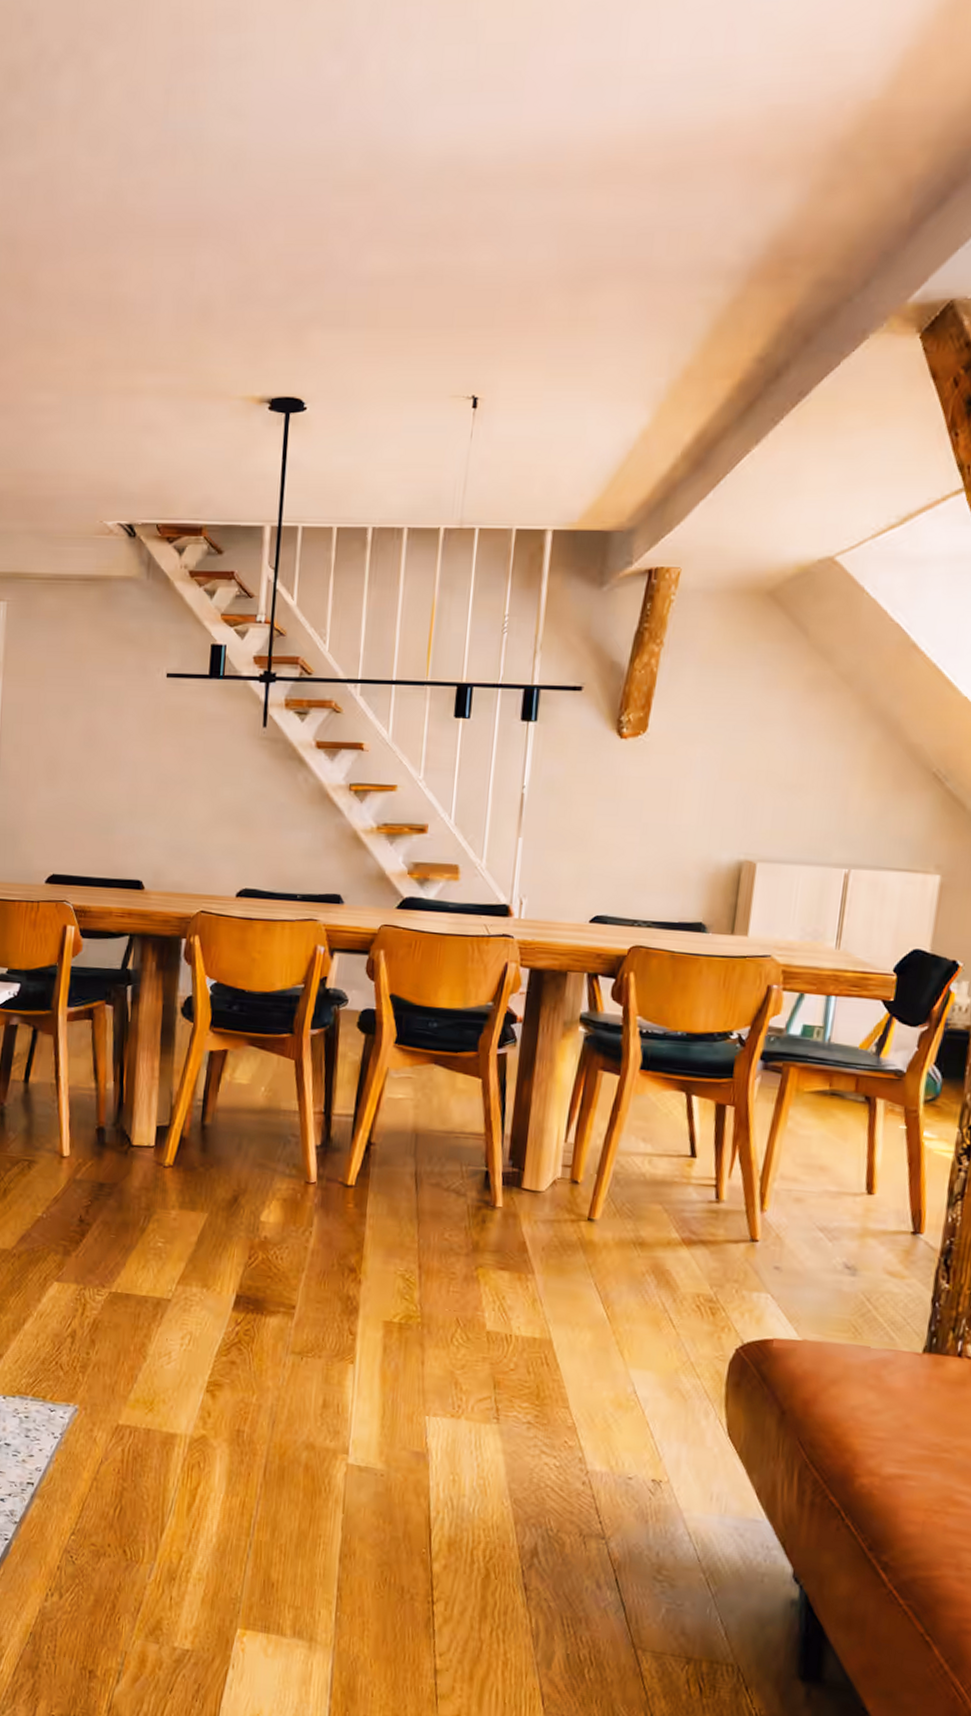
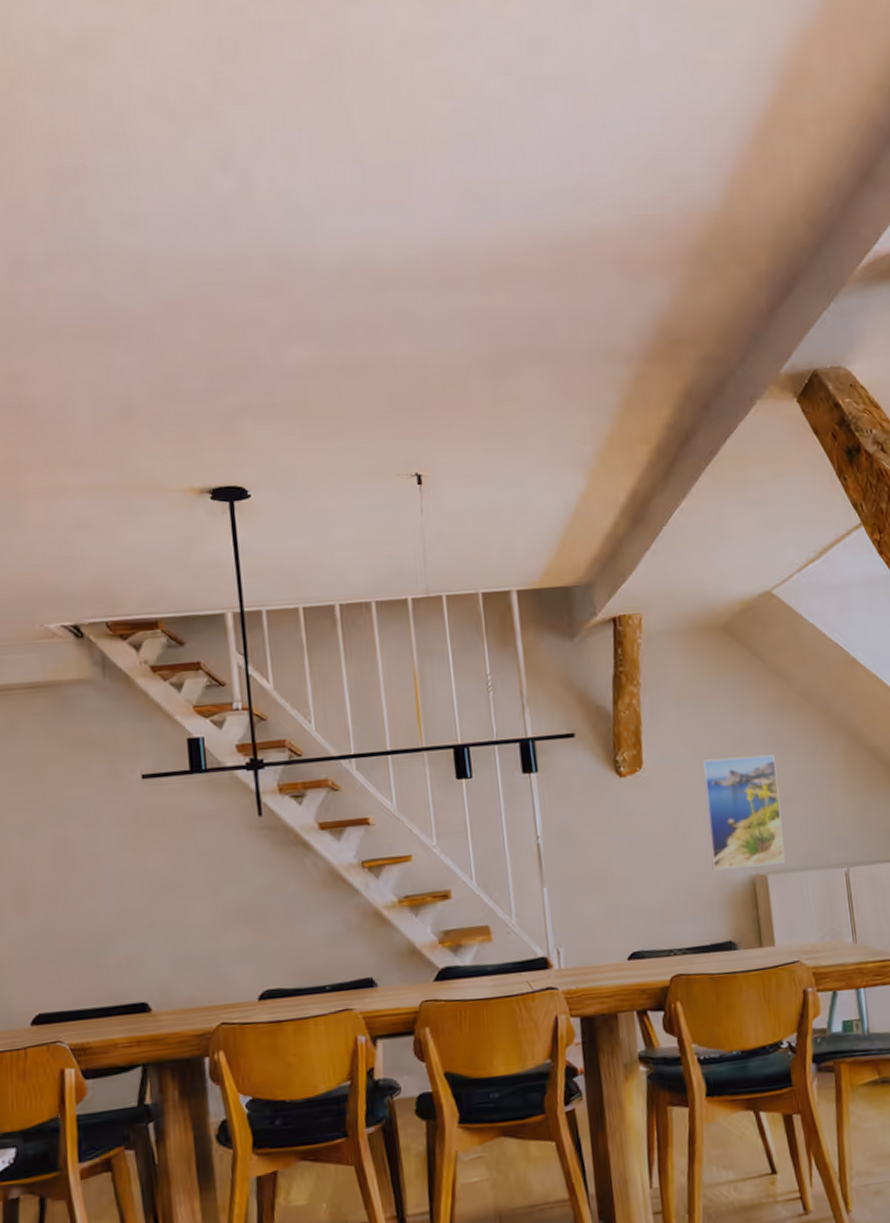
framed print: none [698,732,795,854] -> present [702,755,786,871]

